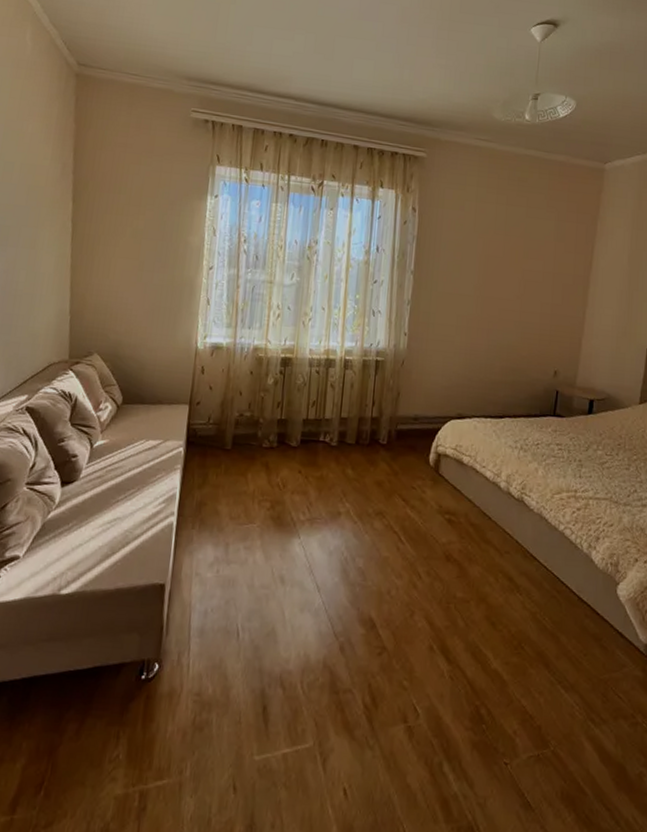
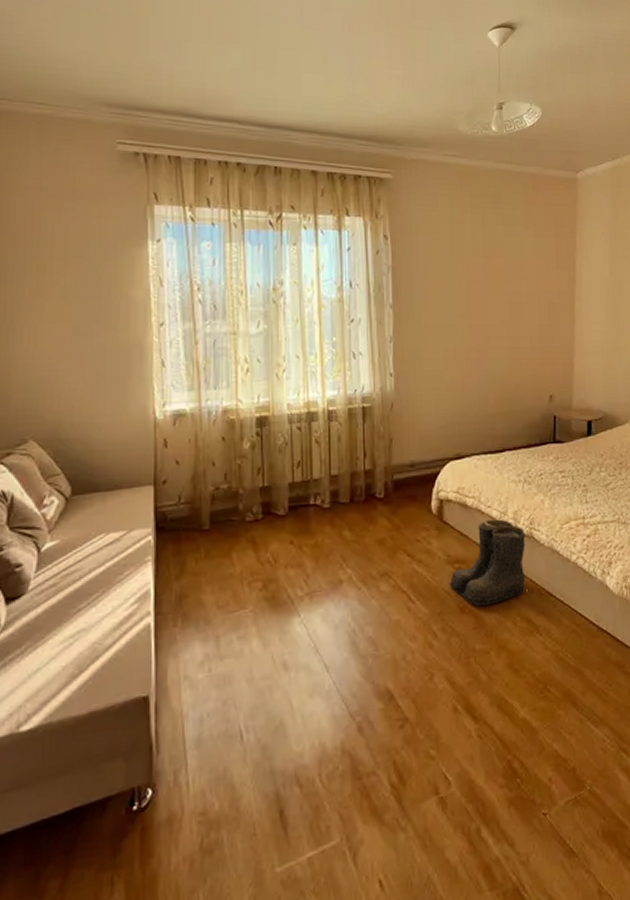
boots: none [438,479,516,559] -> present [449,519,526,607]

